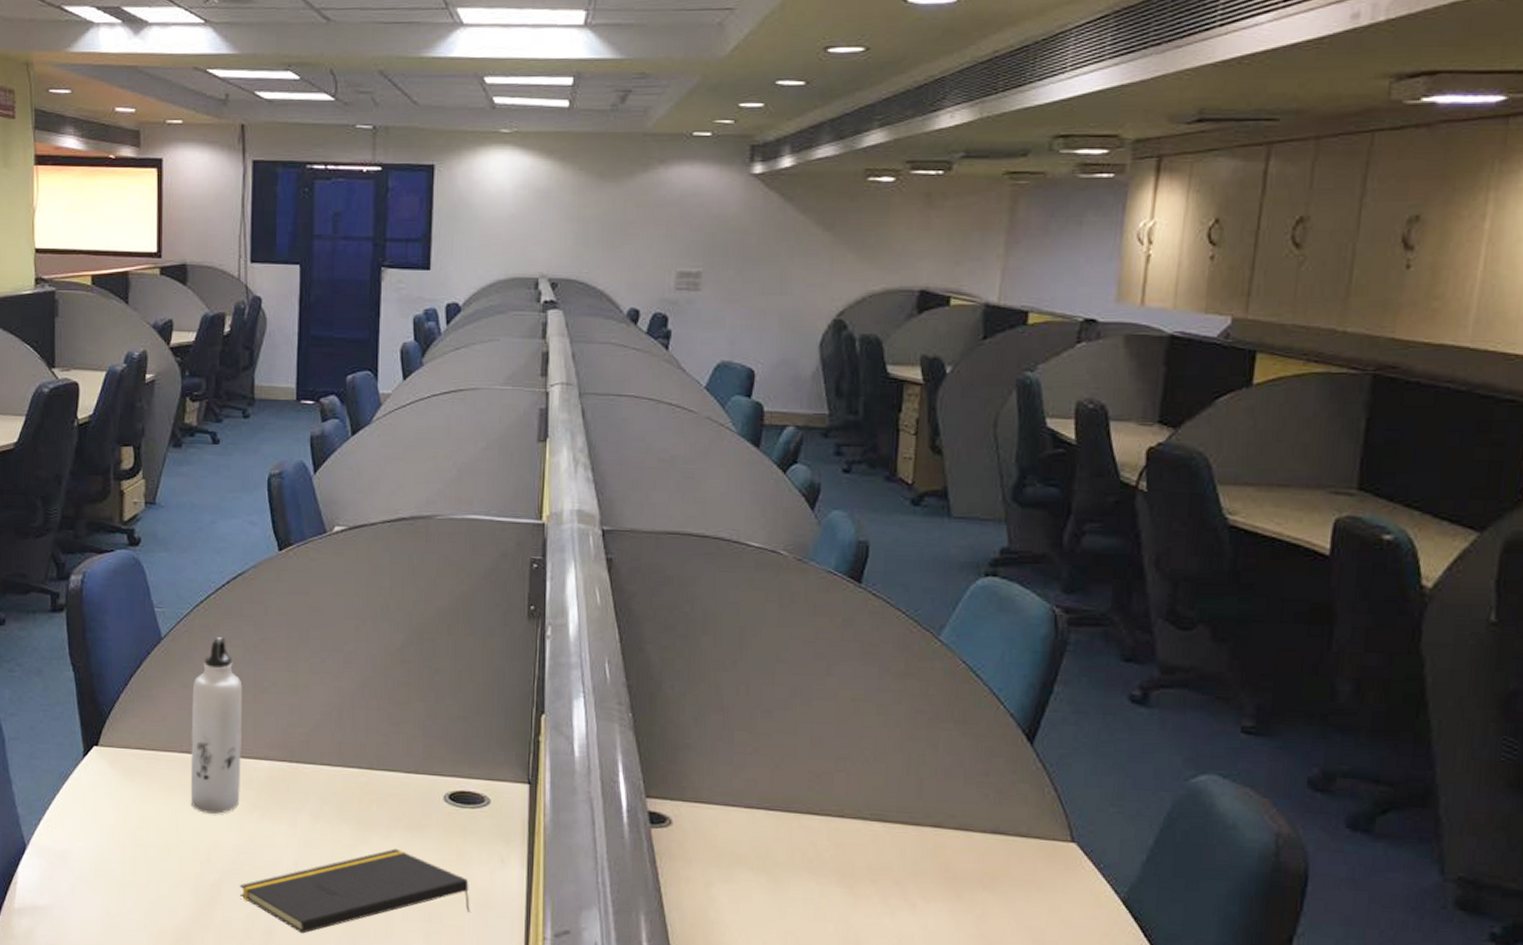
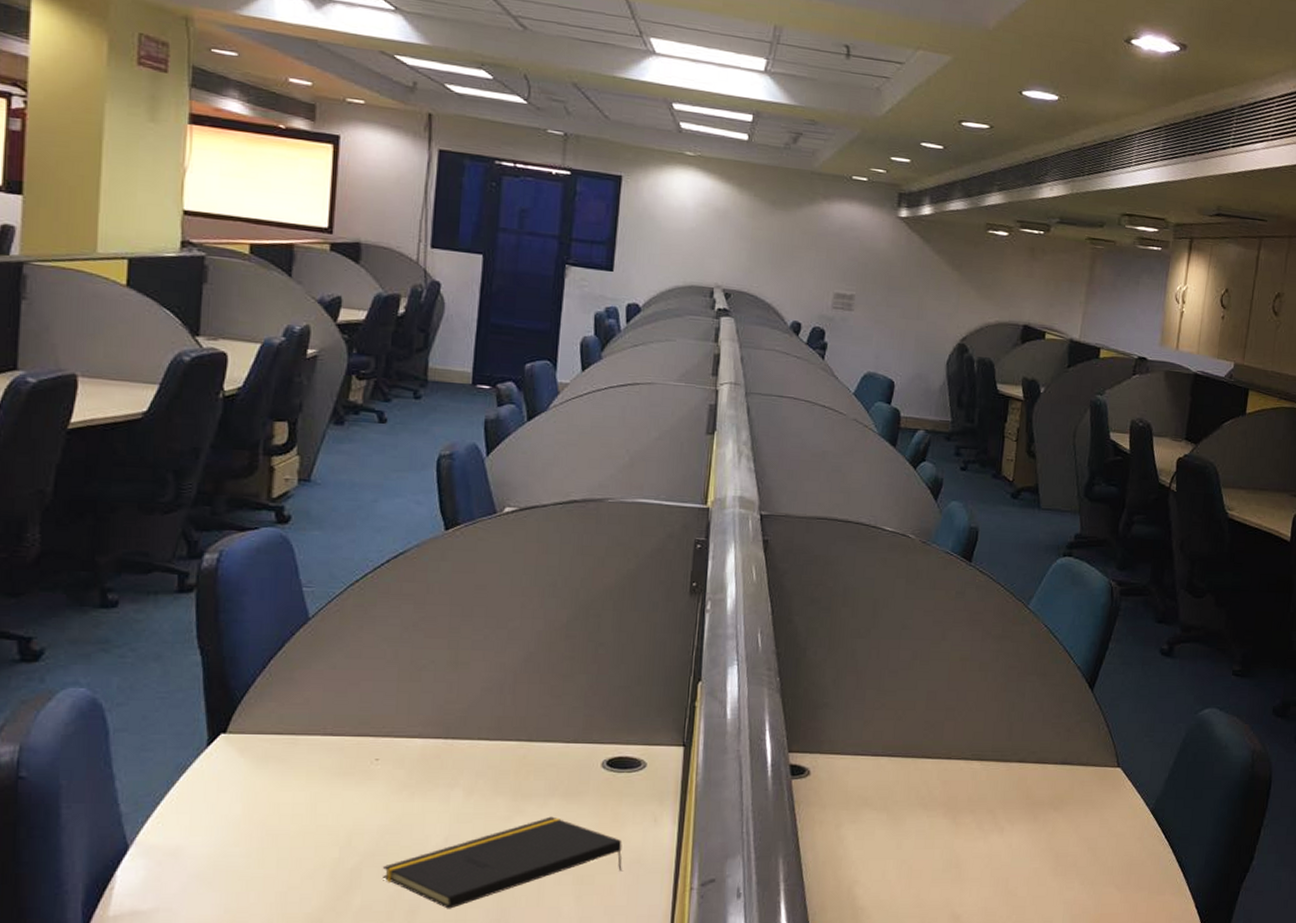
water bottle: present [190,637,243,814] -> none [332,616,398,796]

